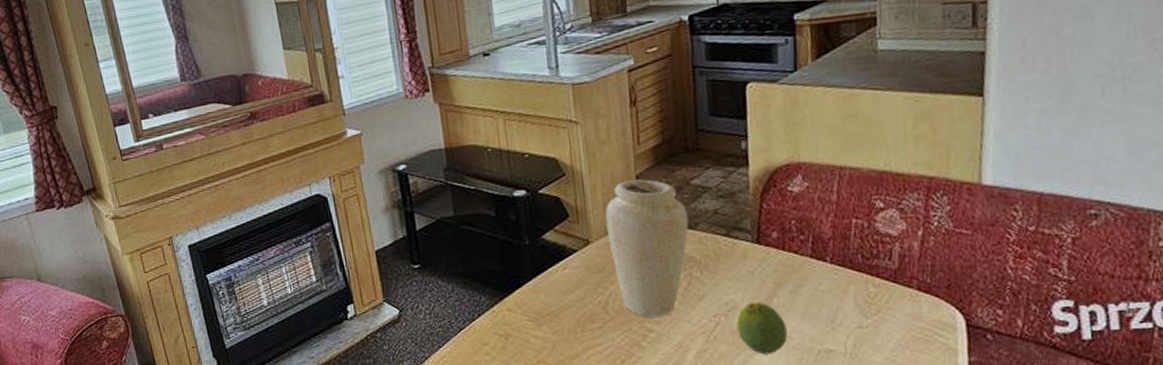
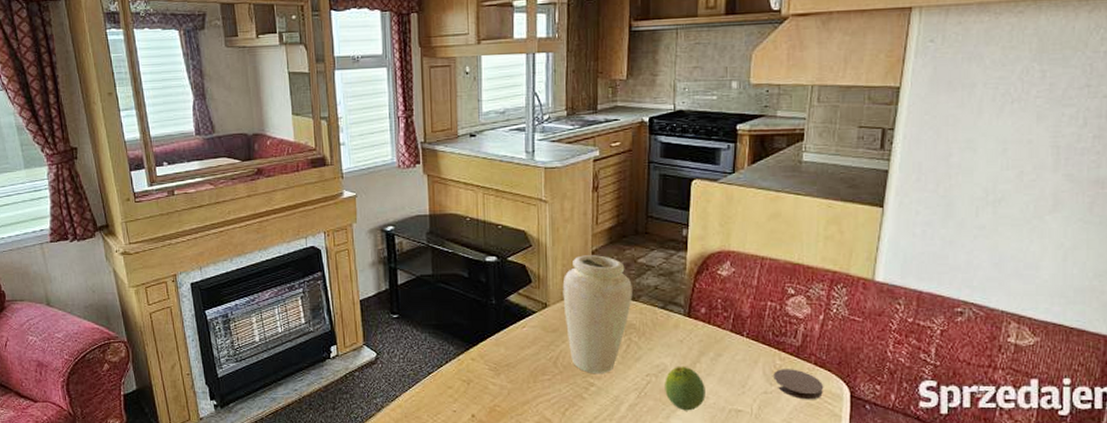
coaster: none [868,296,932,333] -> present [773,369,824,400]

